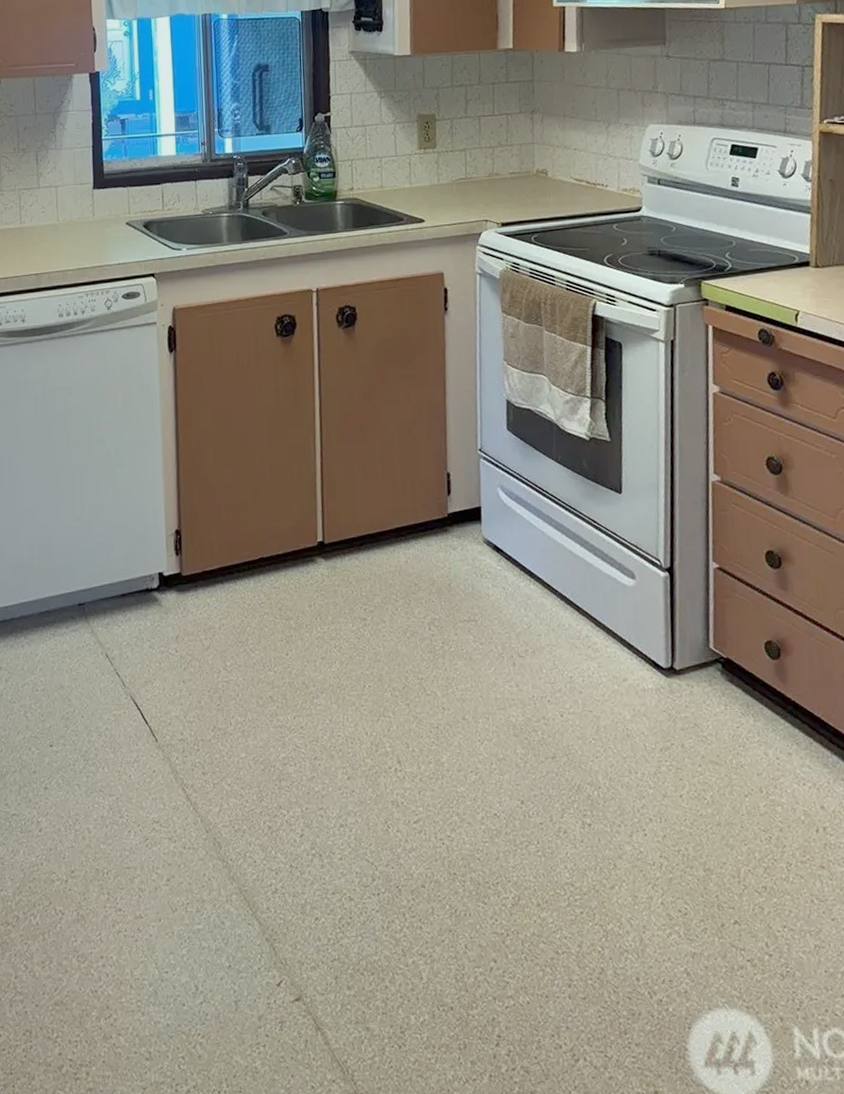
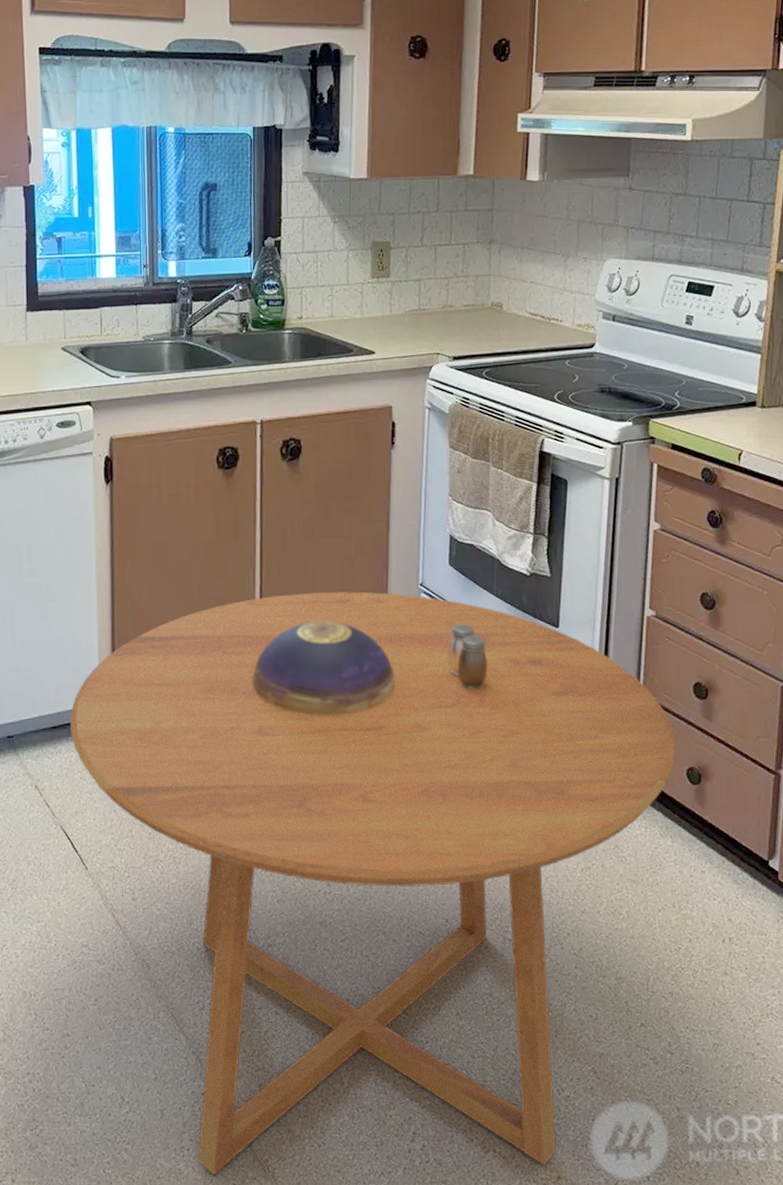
dining table: none [139,457,752,1078] -> present [70,591,676,1176]
decorative bowl: none [316,487,458,584] -> present [252,621,395,715]
salt and pepper shaker: none [510,489,551,557] -> present [447,623,487,689]

